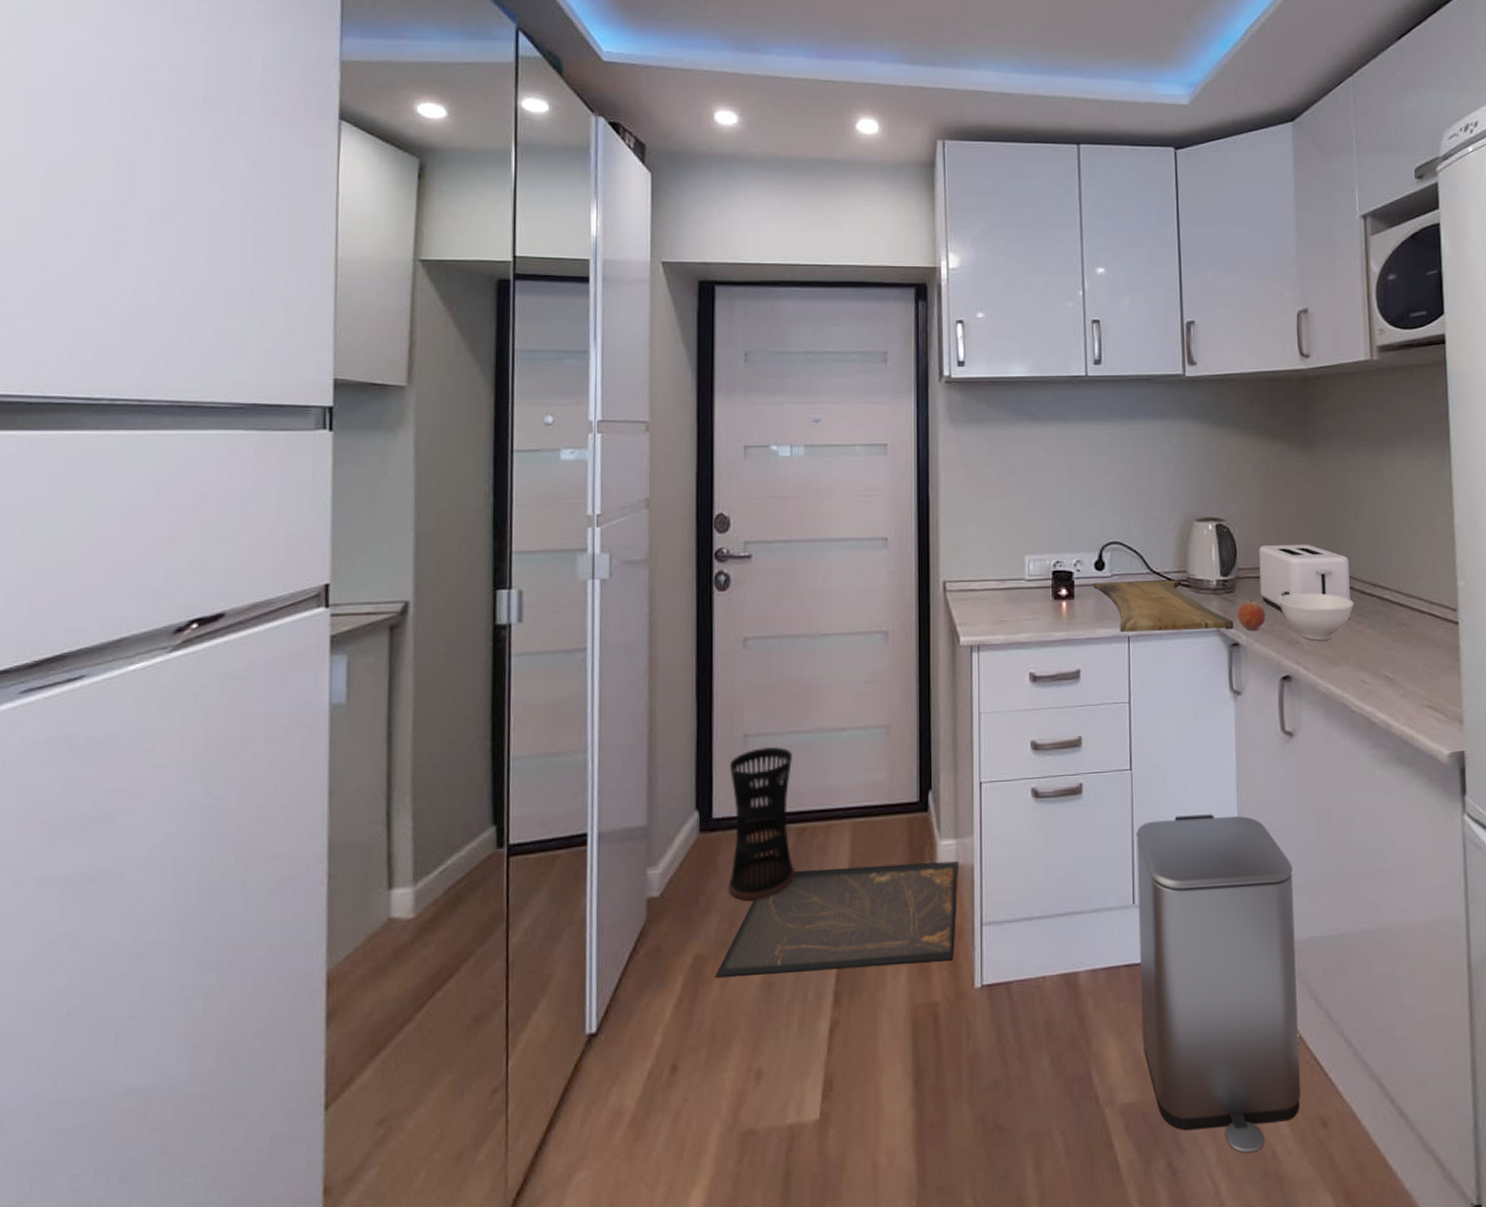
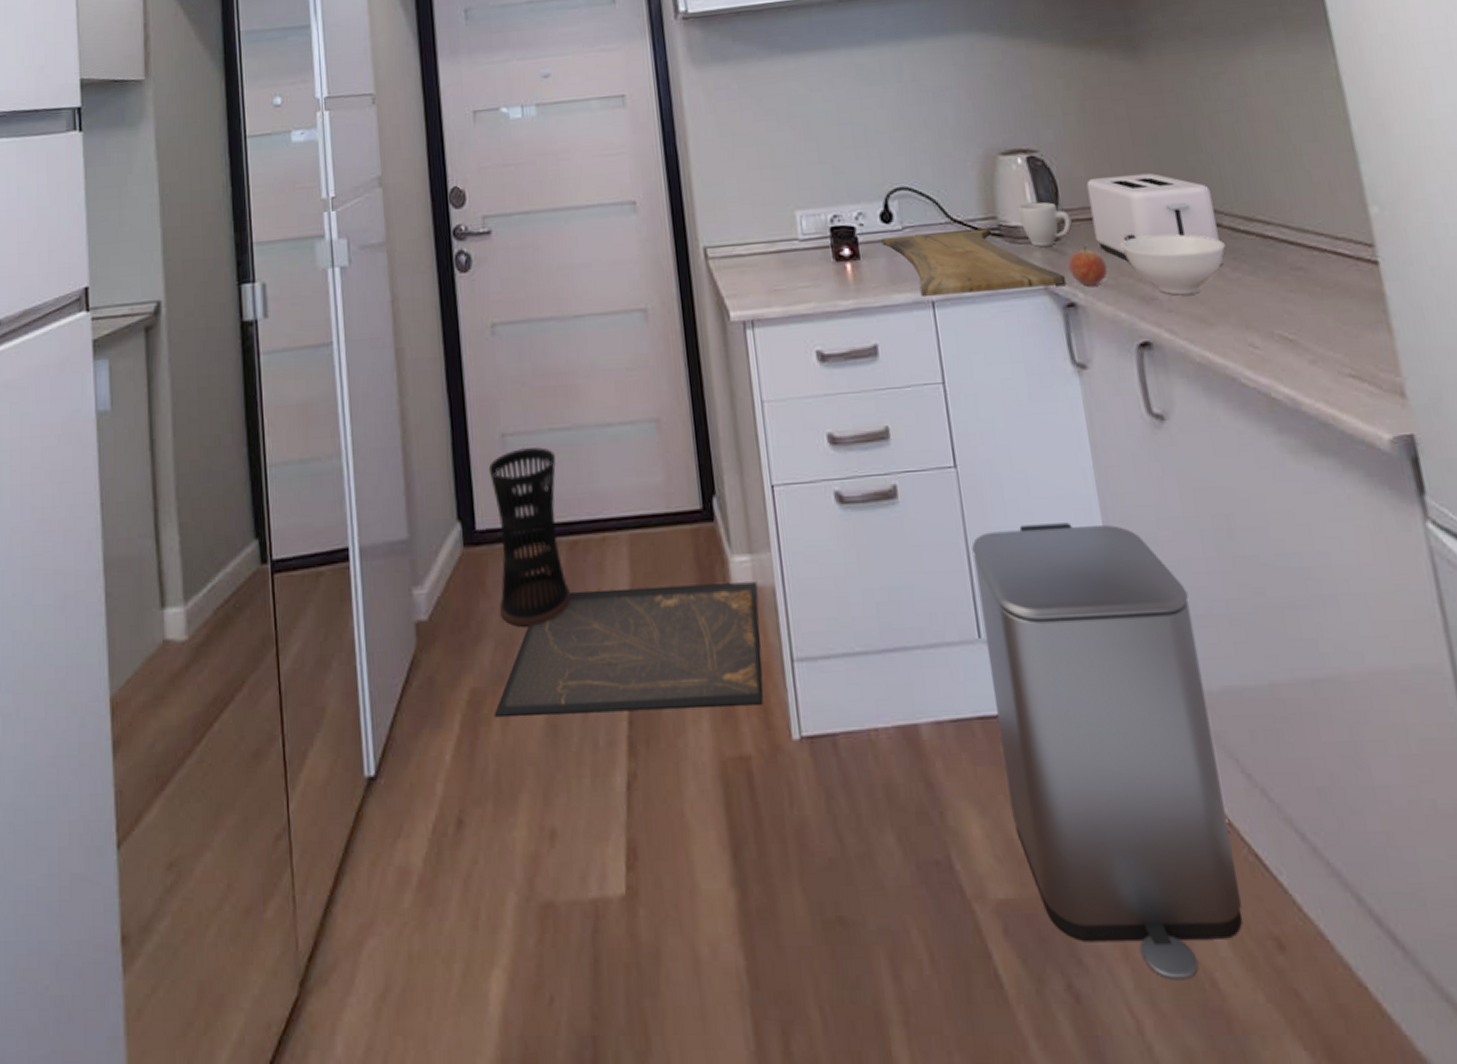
mug: none [1204,561,1244,597] -> present [1018,202,1072,247]

